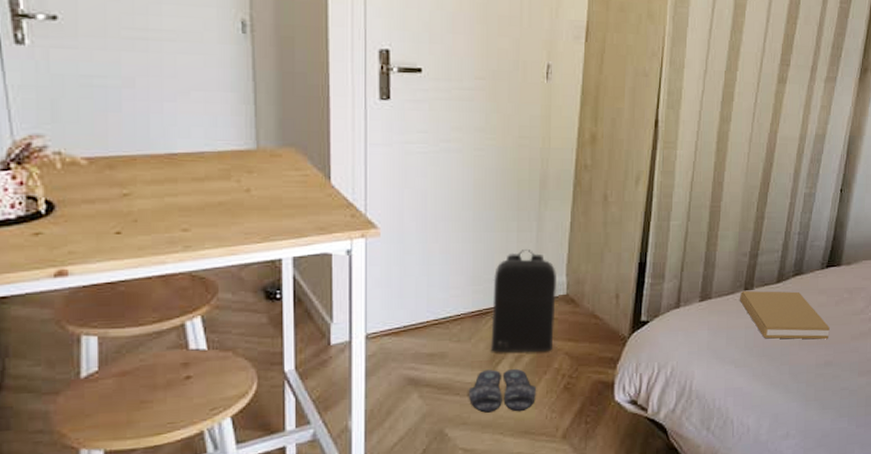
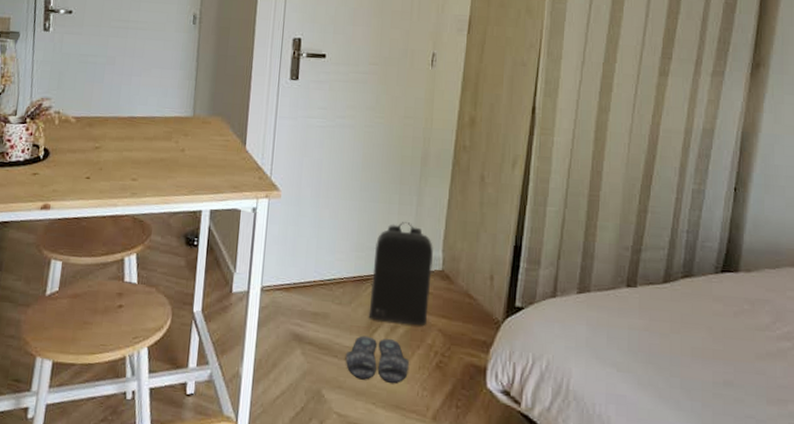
book: present [740,290,830,339] -> none [622,287,728,354]

